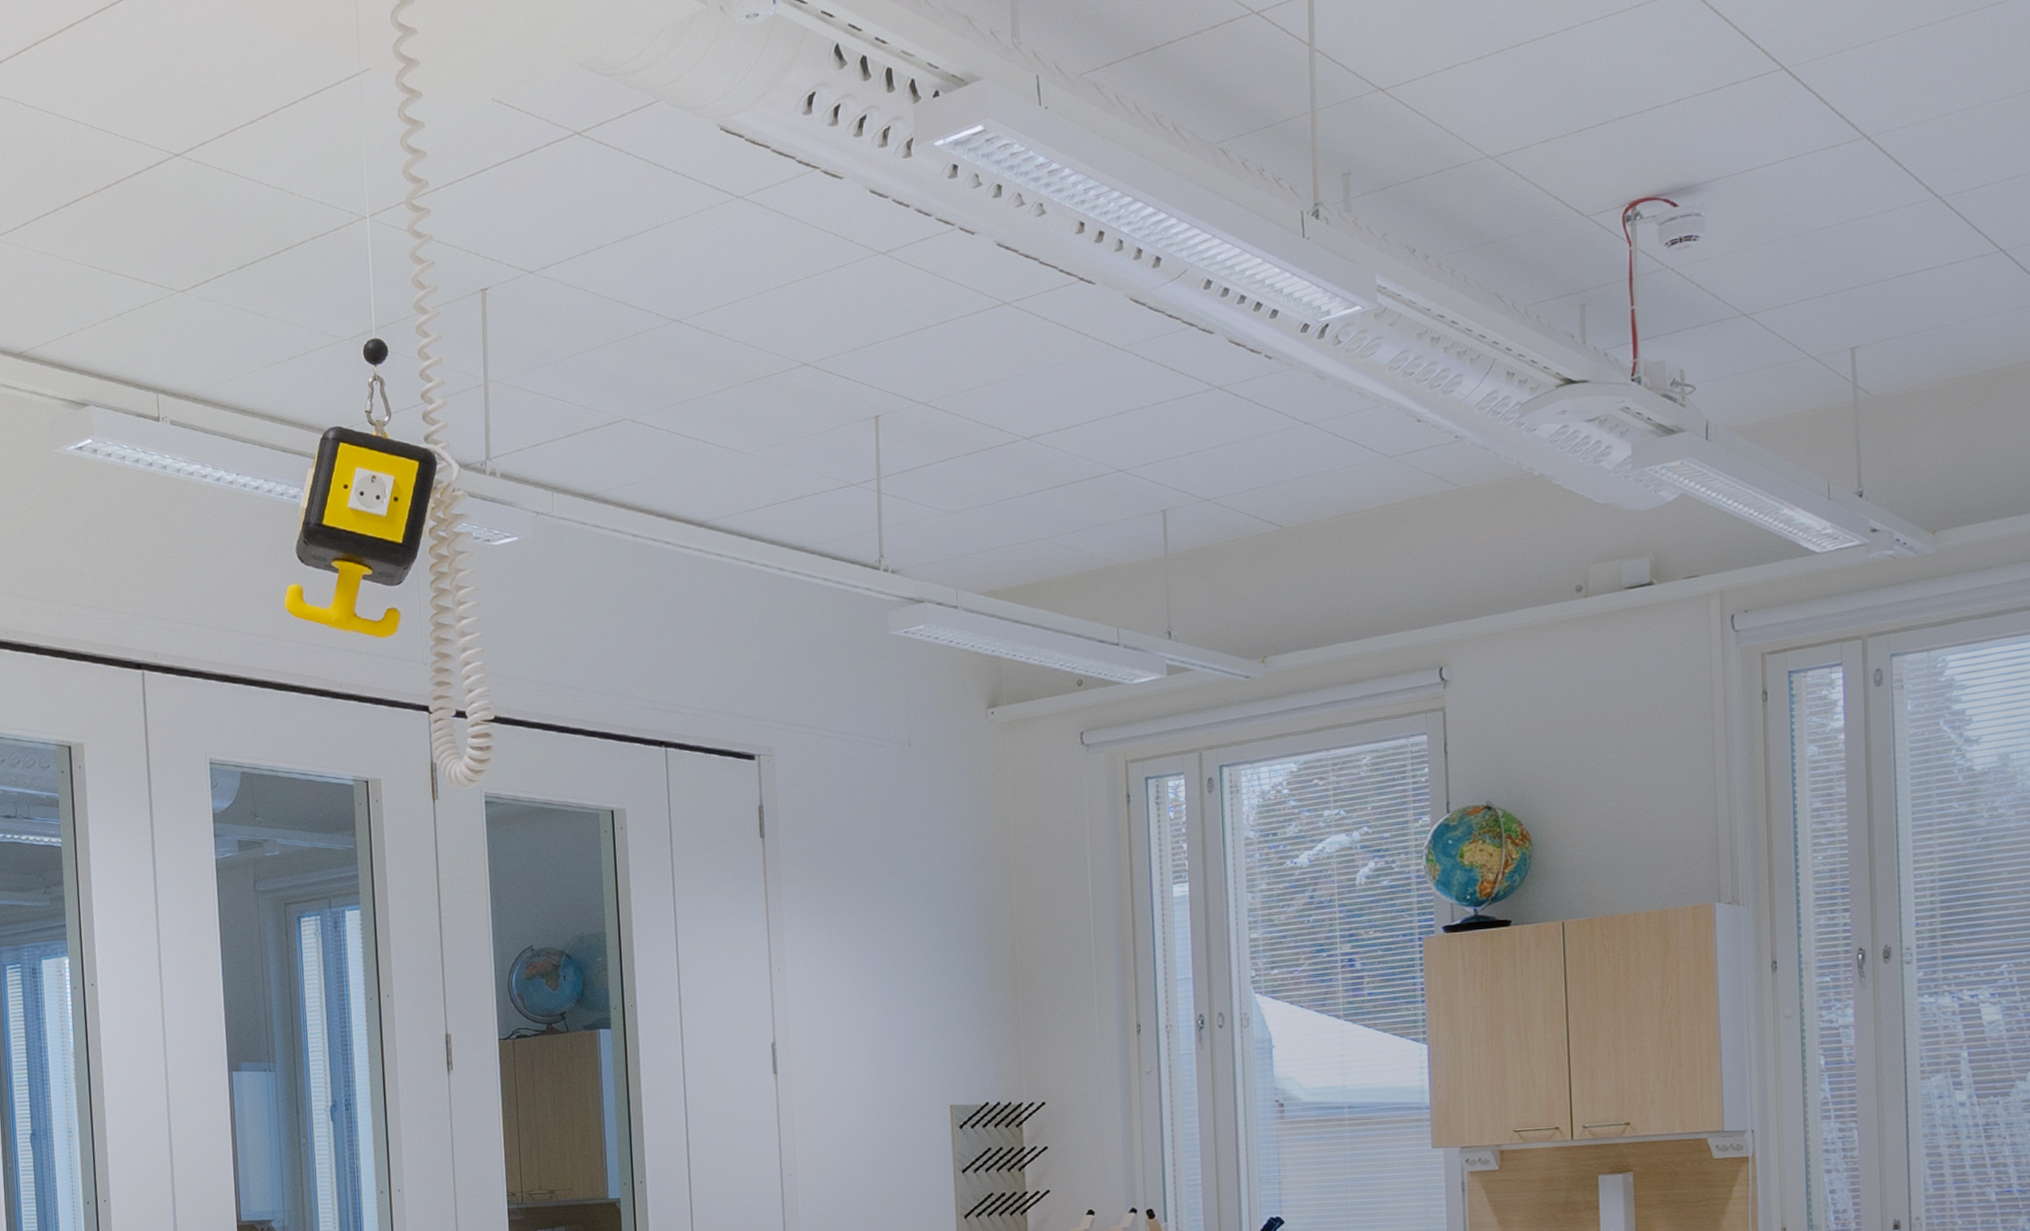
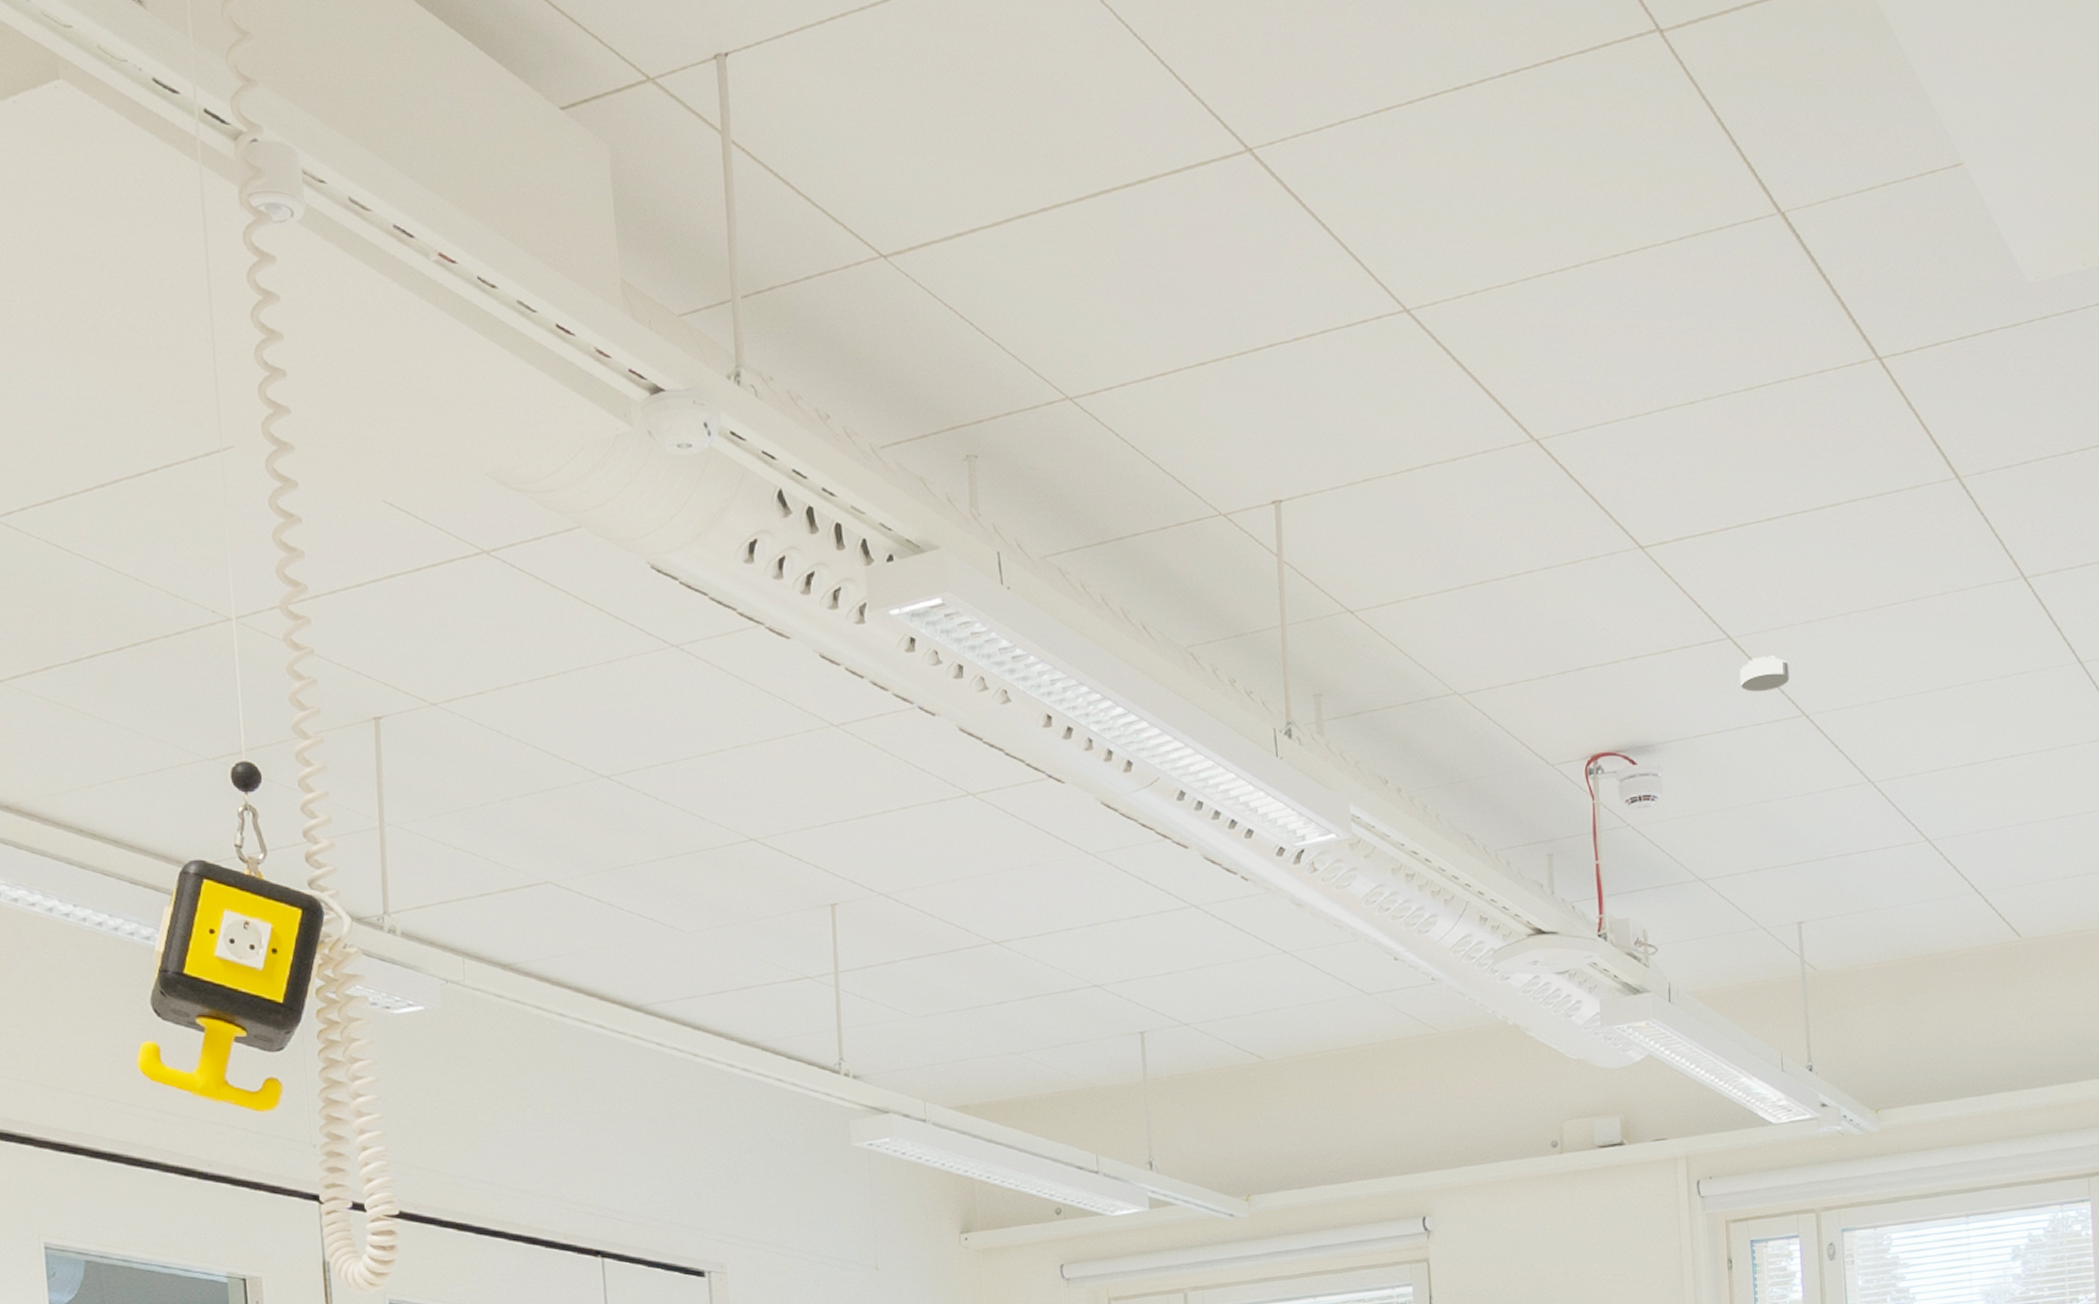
smoke detector: none [1794,80,1850,120] -> present [1739,656,1790,692]

